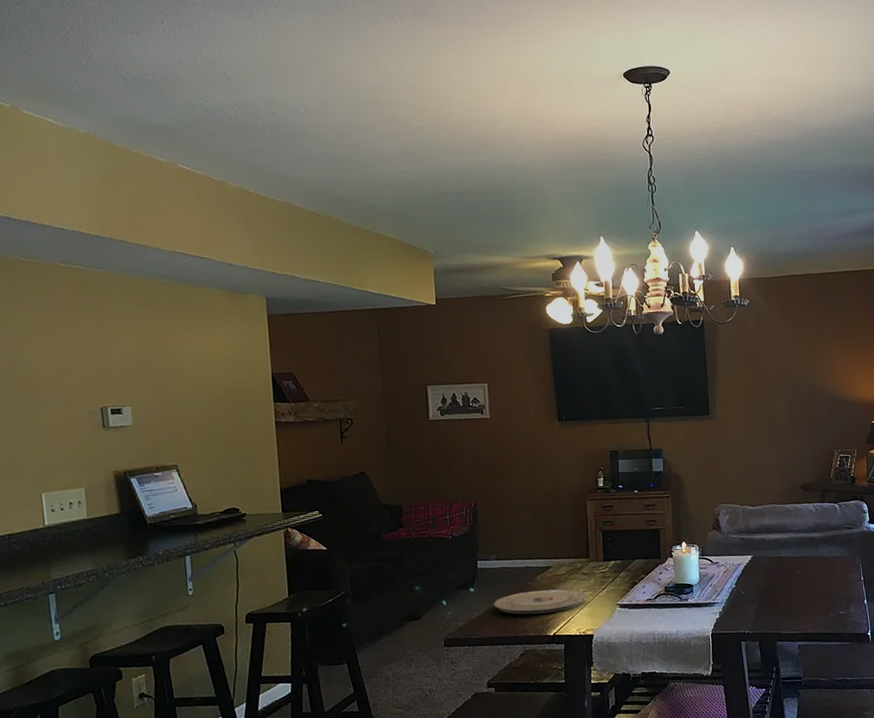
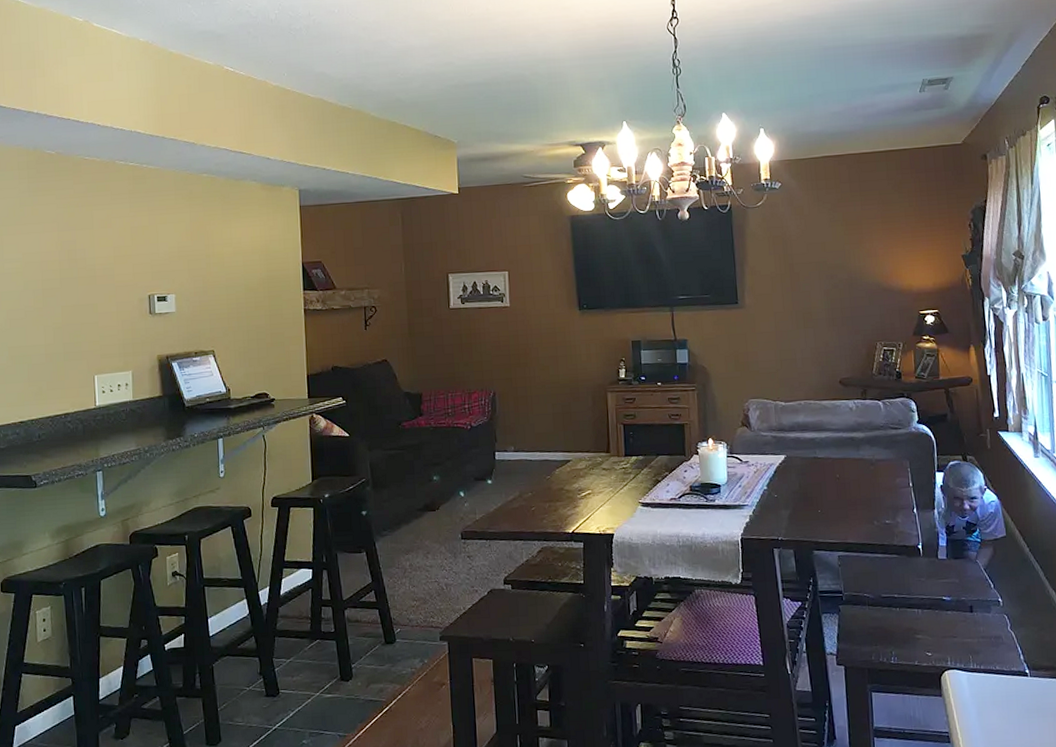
plate: present [493,589,587,615] -> none [511,484,607,510]

